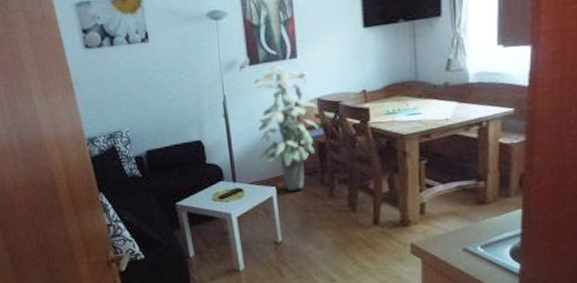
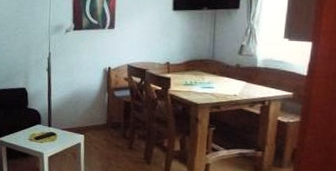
indoor plant: present [254,65,319,191] -> none [73,33,127,140]

